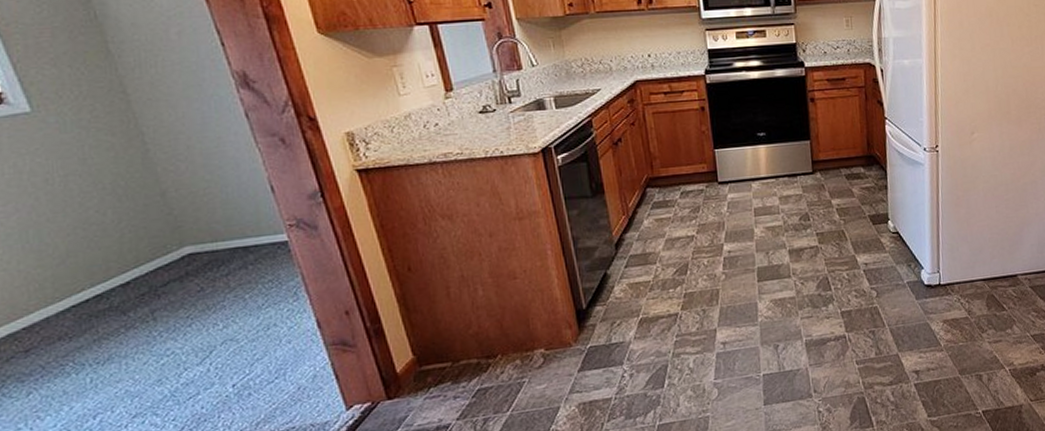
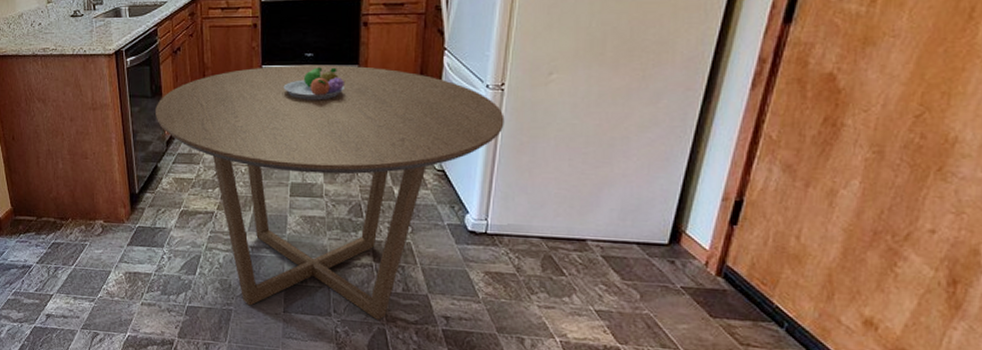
dining table: none [598,141,943,407] -> present [156,64,505,320]
fruit bowl: none [739,145,800,181] -> present [283,67,346,100]

